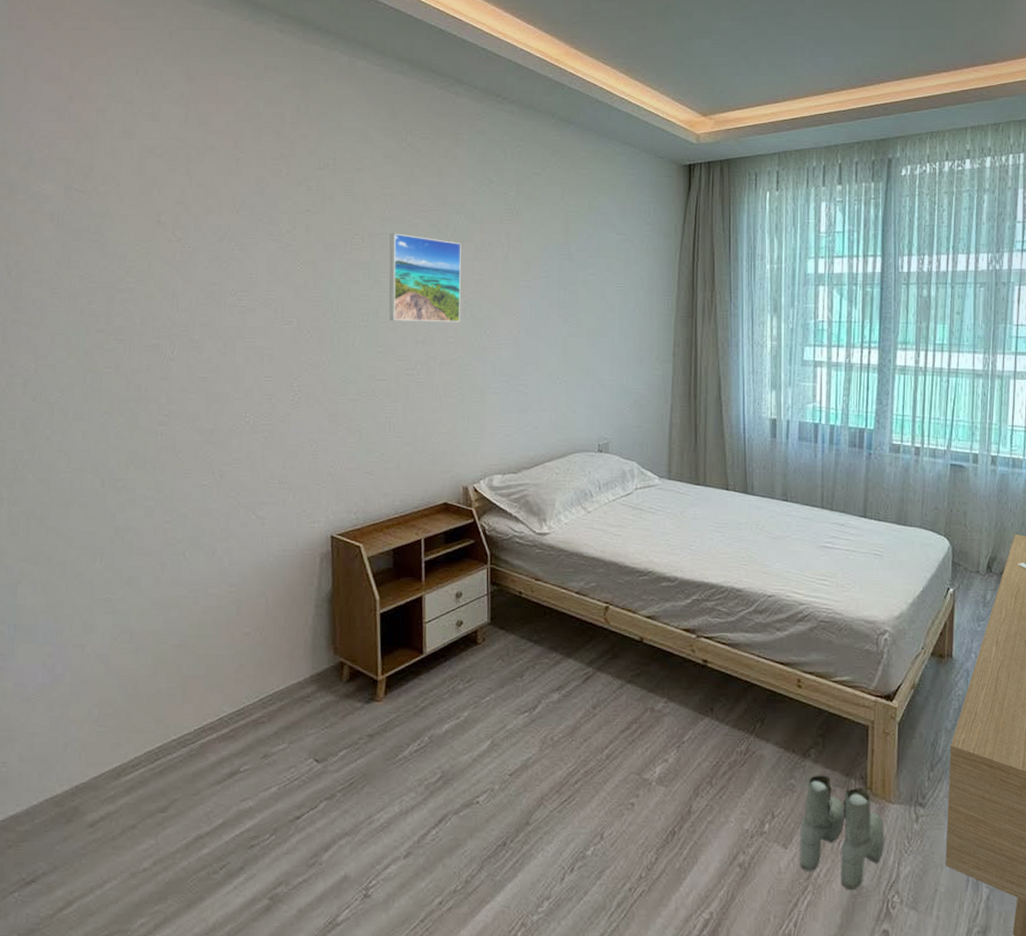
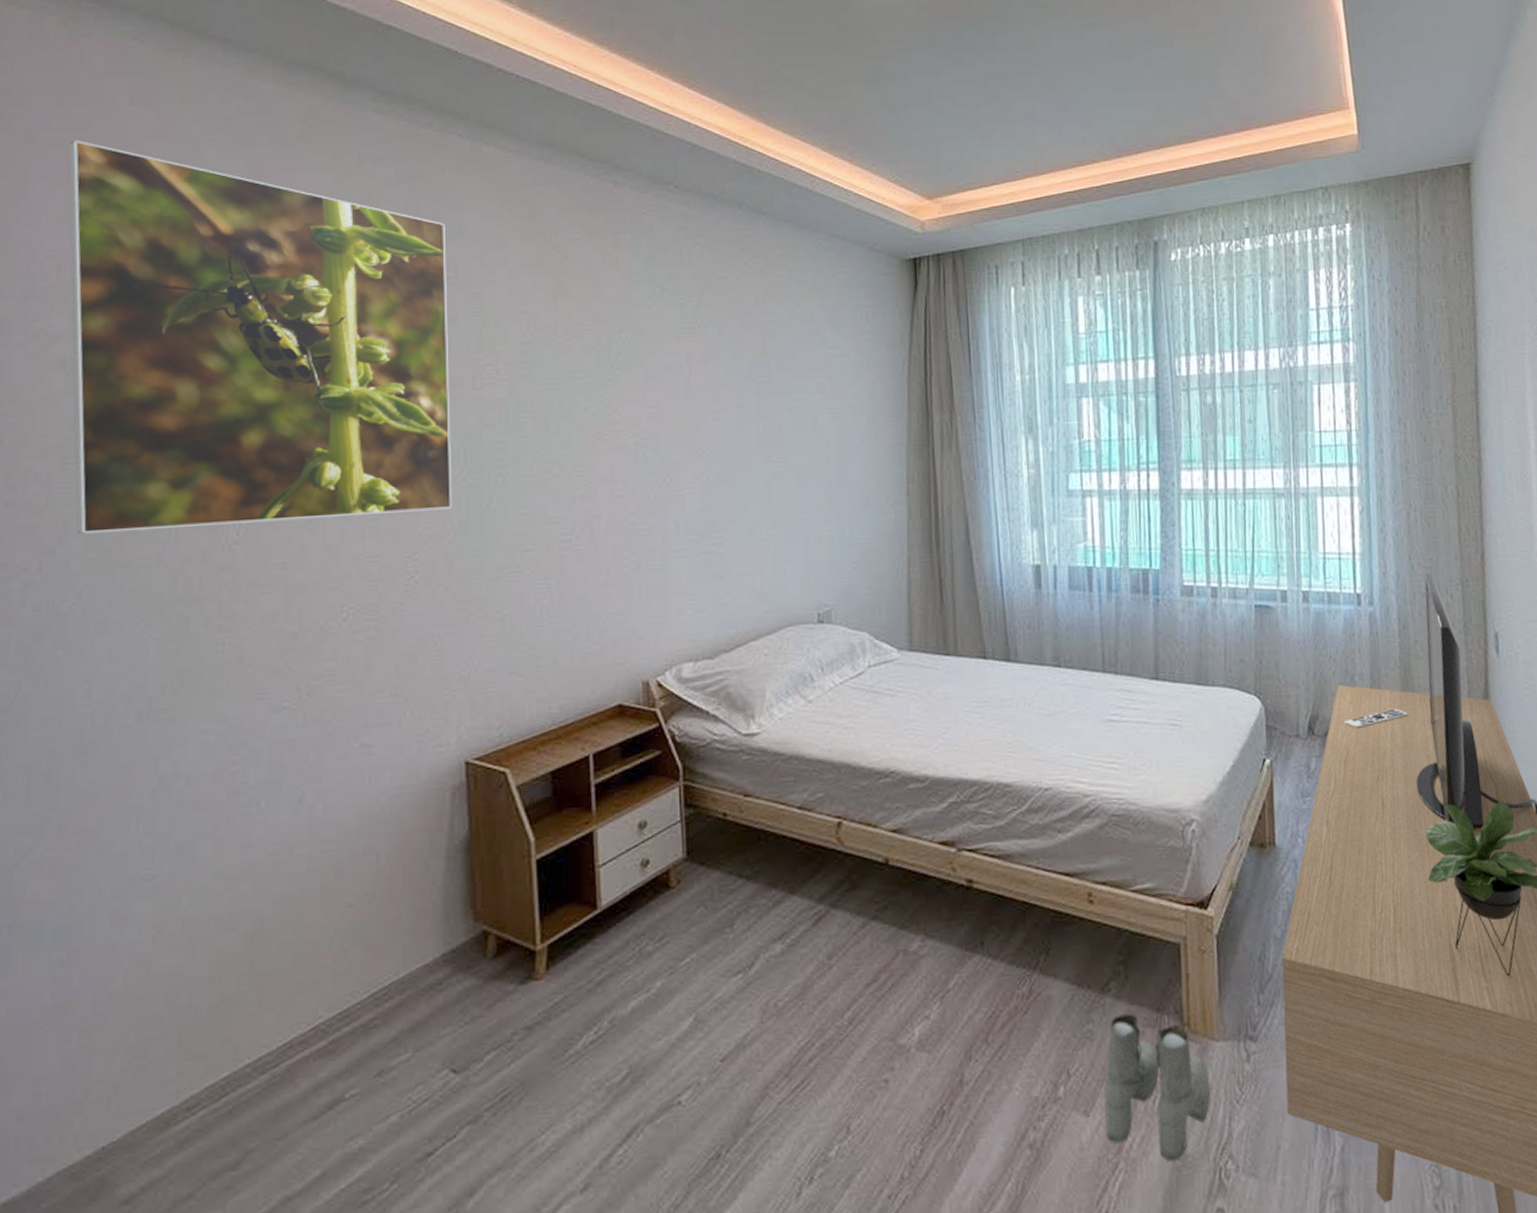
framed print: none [57,46,328,346] -> present [69,139,452,534]
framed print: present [389,233,461,323] -> none [533,360,631,473]

